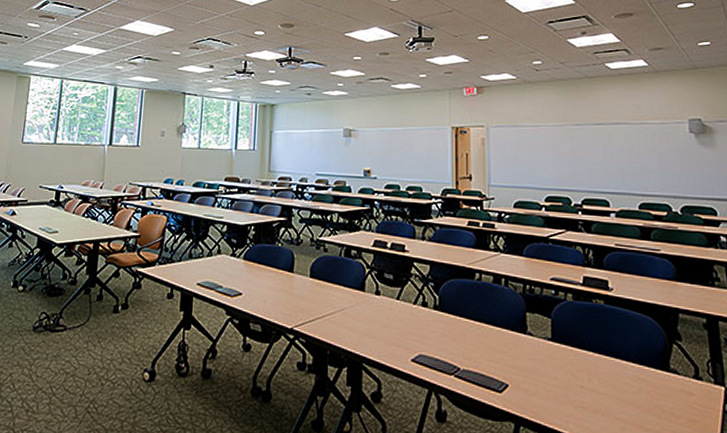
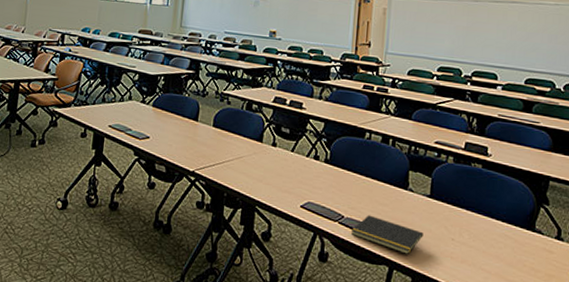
notepad: none [468,365,549,407] -> present [350,215,424,254]

